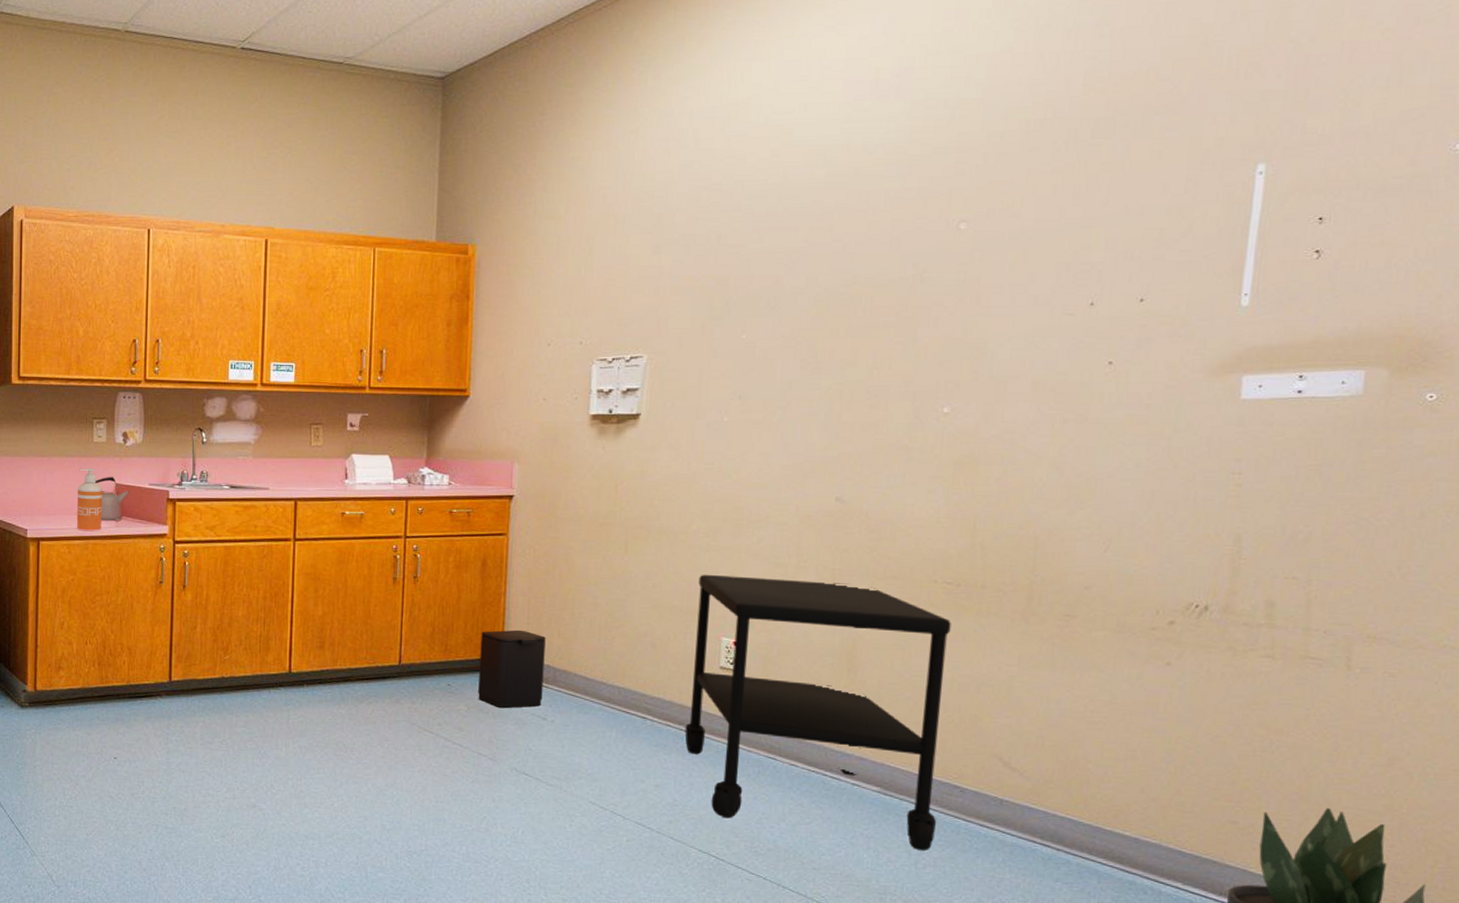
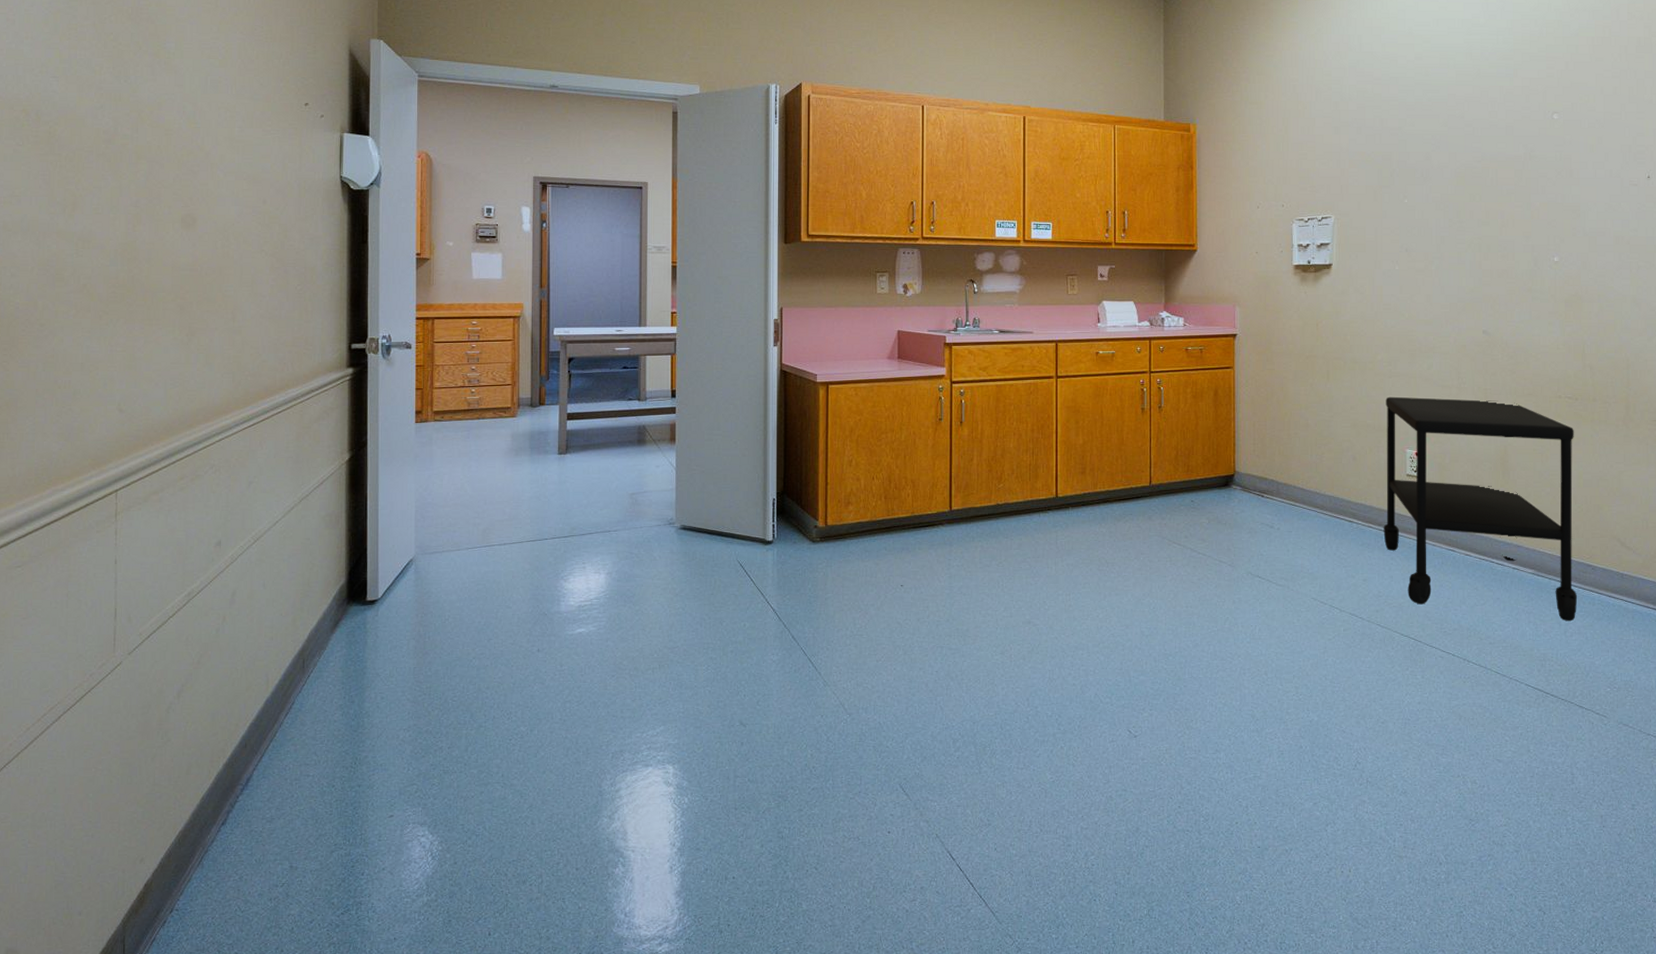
soap dispenser: present [76,468,102,532] -> none [862,317,886,375]
kettle: present [95,477,129,522] -> none [879,325,910,365]
pedal bin: present [478,629,546,709] -> none [1216,450,1269,520]

